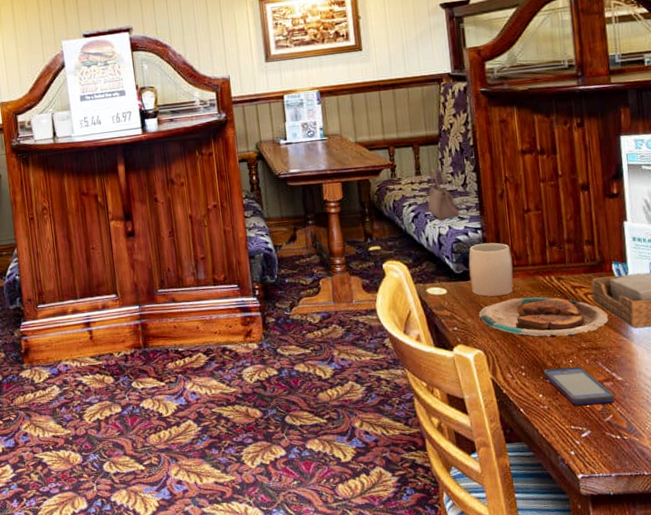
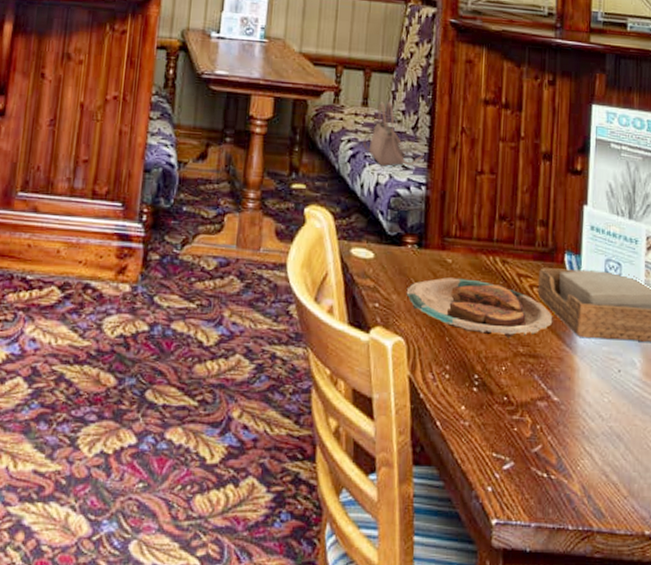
mug: present [468,242,514,297] -> none [403,203,456,273]
mobile phone: present [544,366,615,407] -> none [470,373,547,430]

